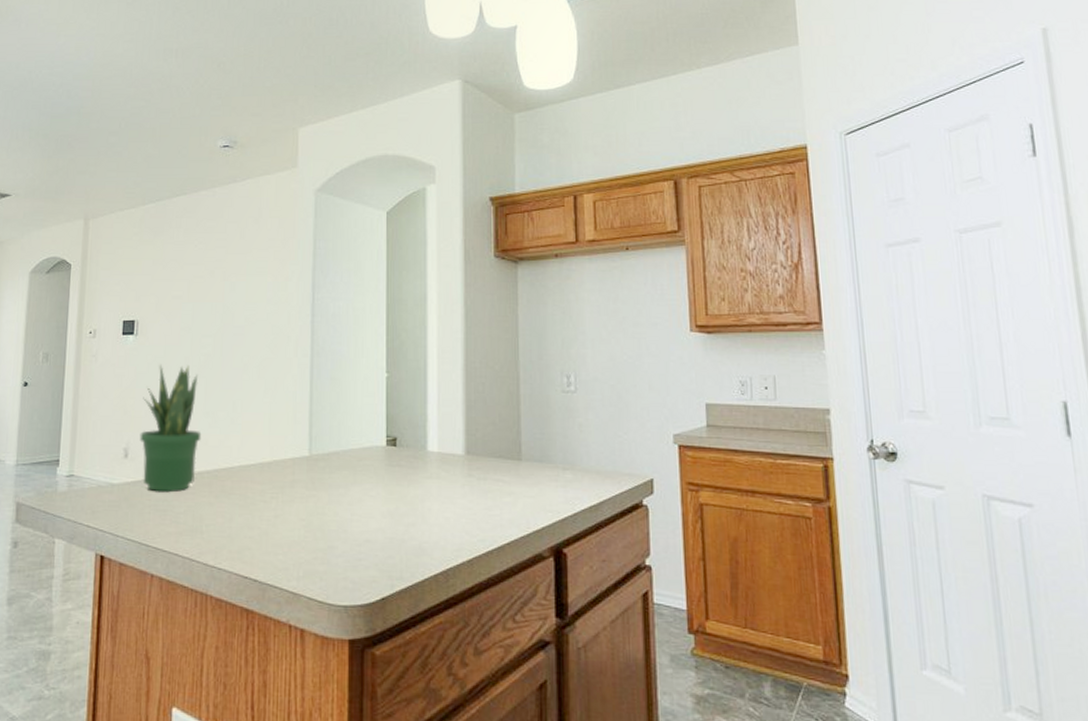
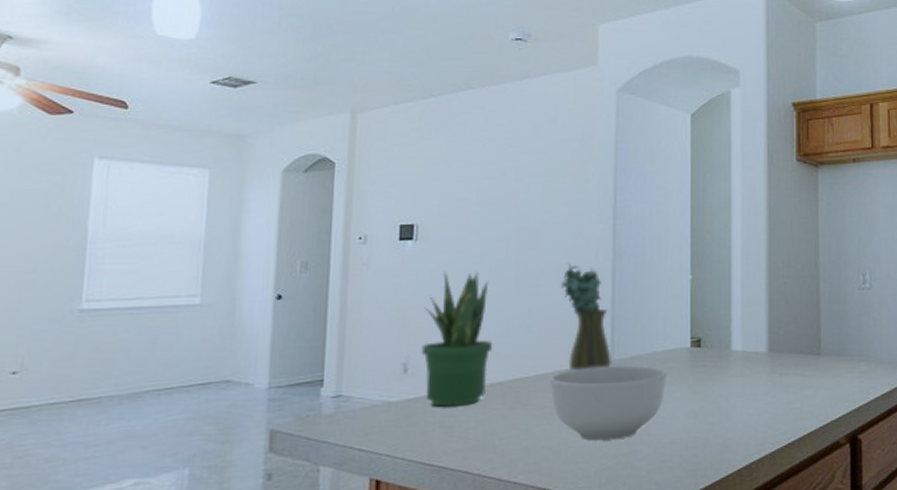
bowl: none [252,460,364,535] -> present [550,365,668,441]
vase: none [262,359,311,464] -> present [560,263,613,371]

